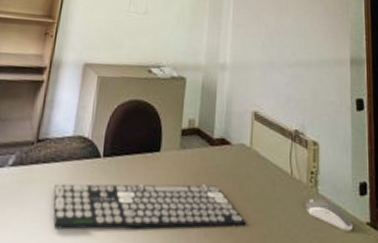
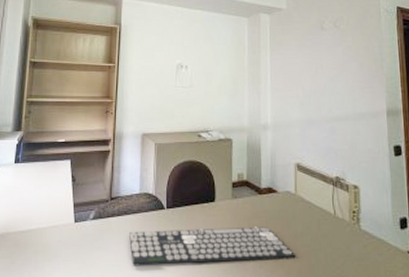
computer mouse: present [305,197,353,231] -> none [349,233,395,259]

